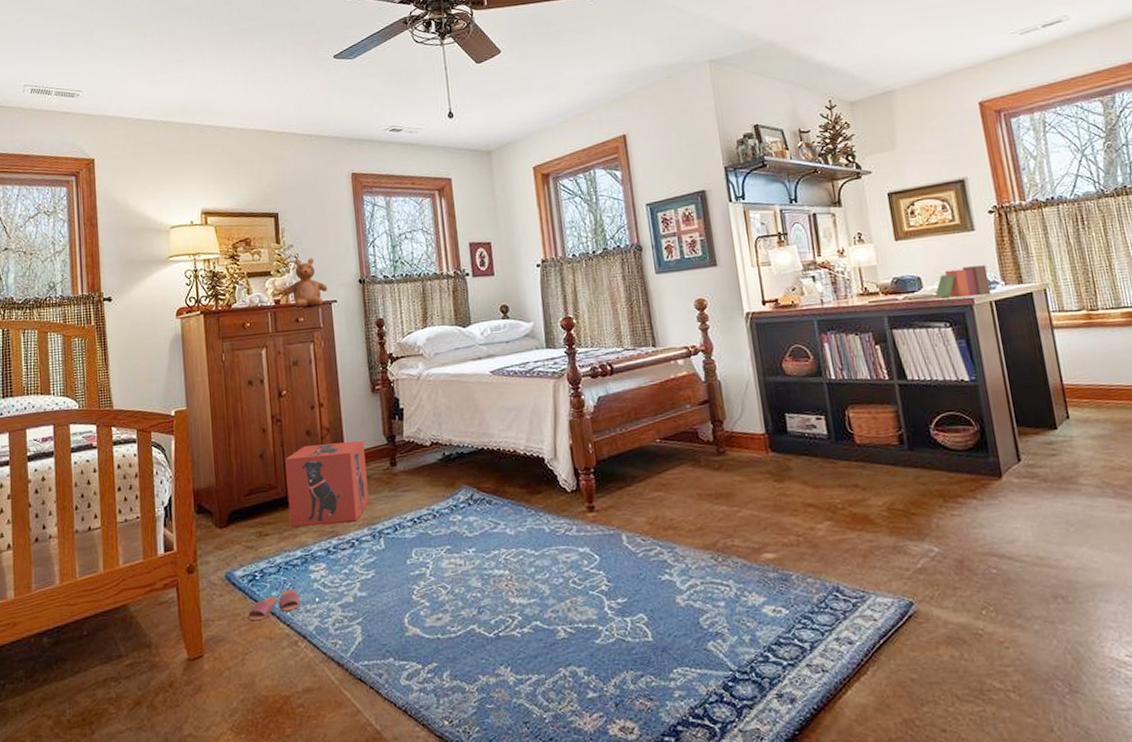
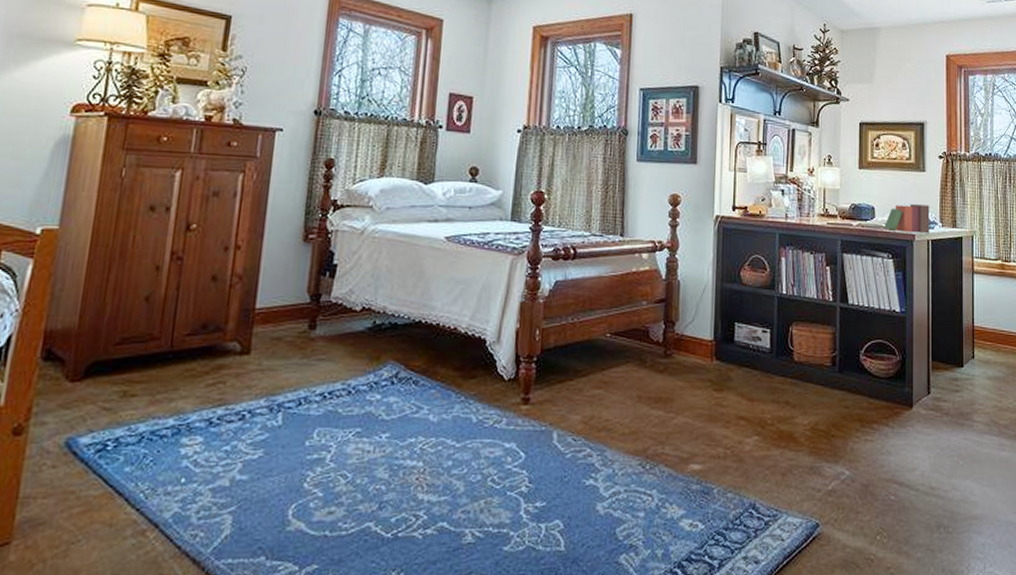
slippers: present [248,589,301,621] -> none [85,465,162,502]
teddy bear: present [284,258,328,309] -> none [220,73,275,133]
storage box: present [285,440,369,527] -> none [166,293,282,390]

